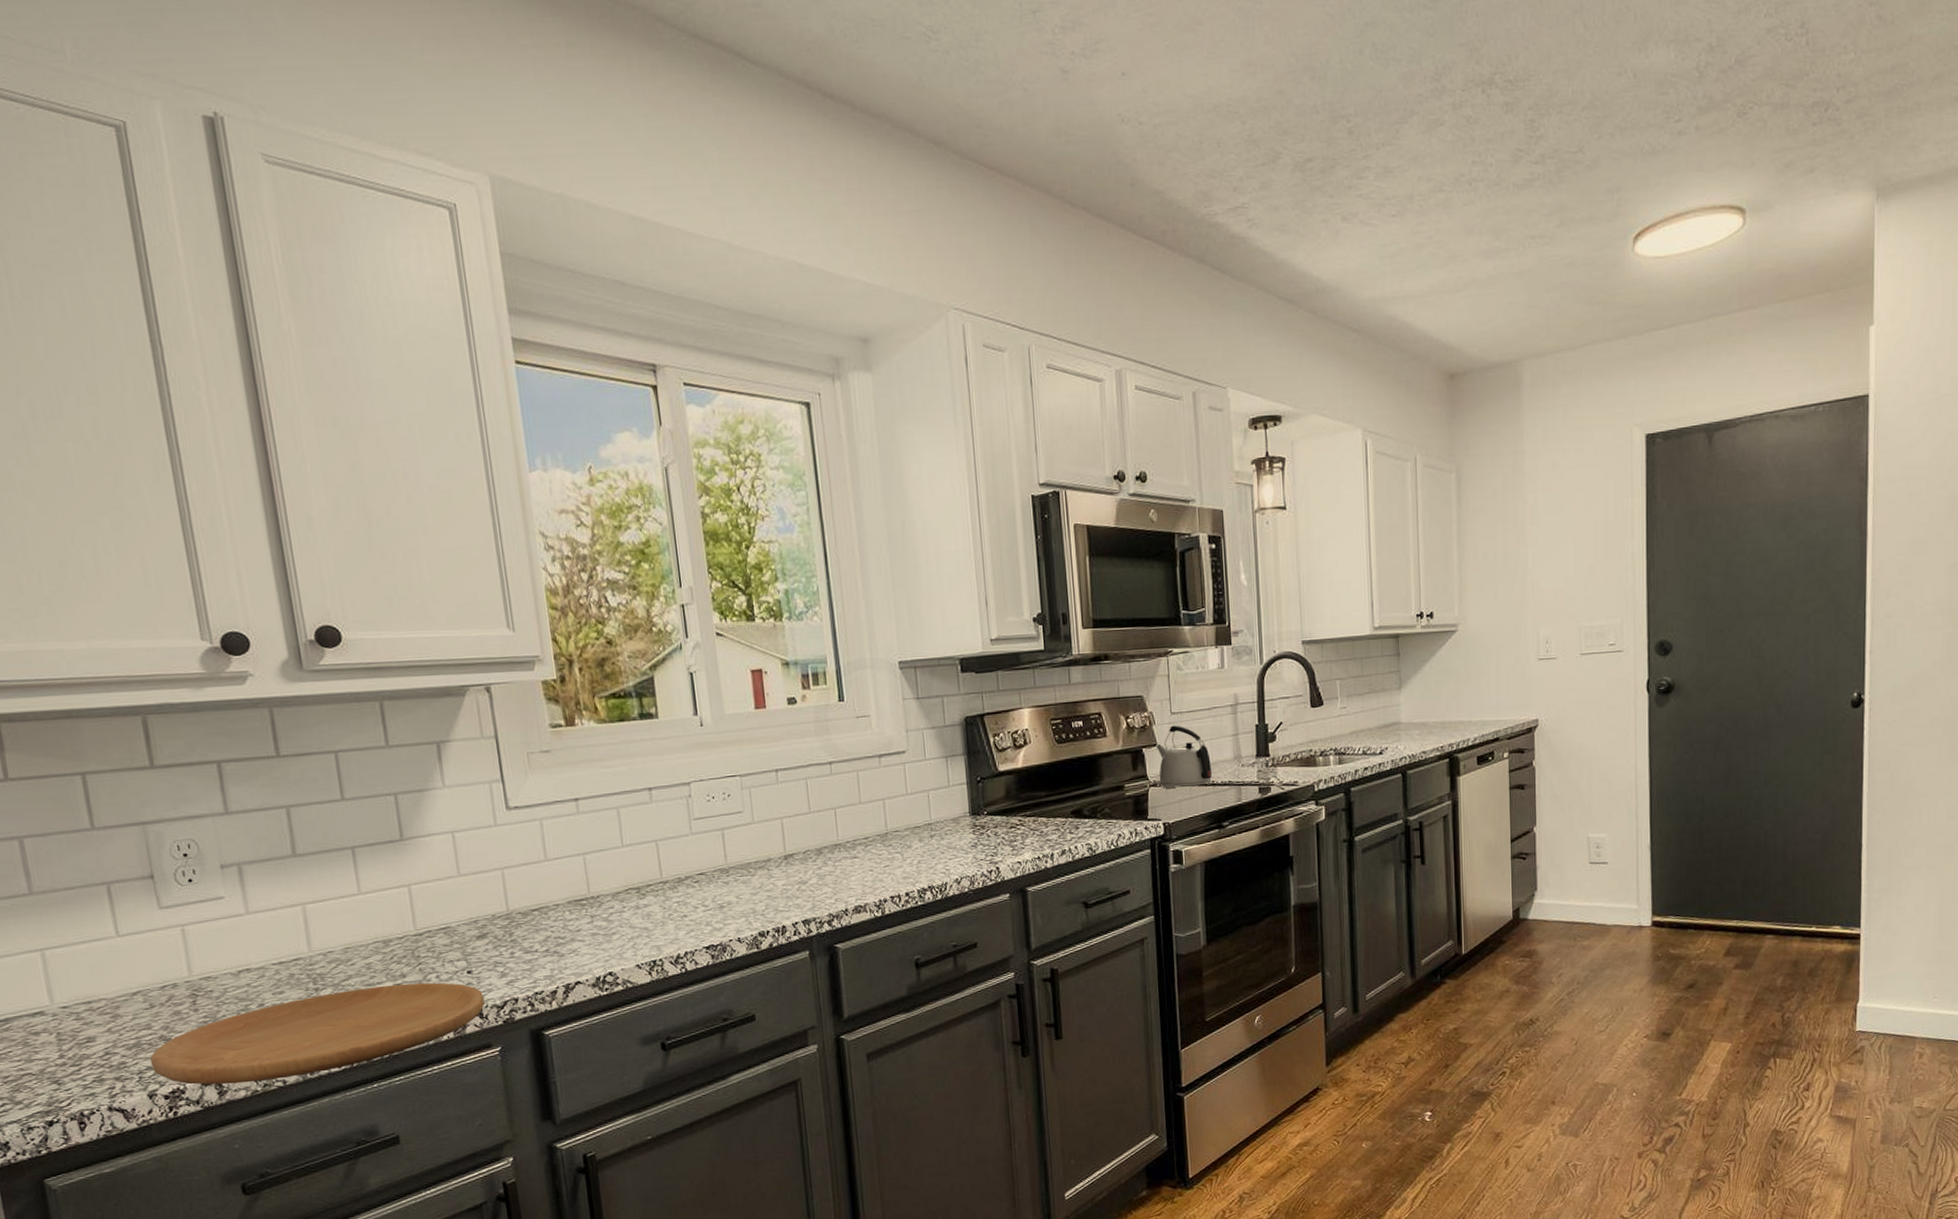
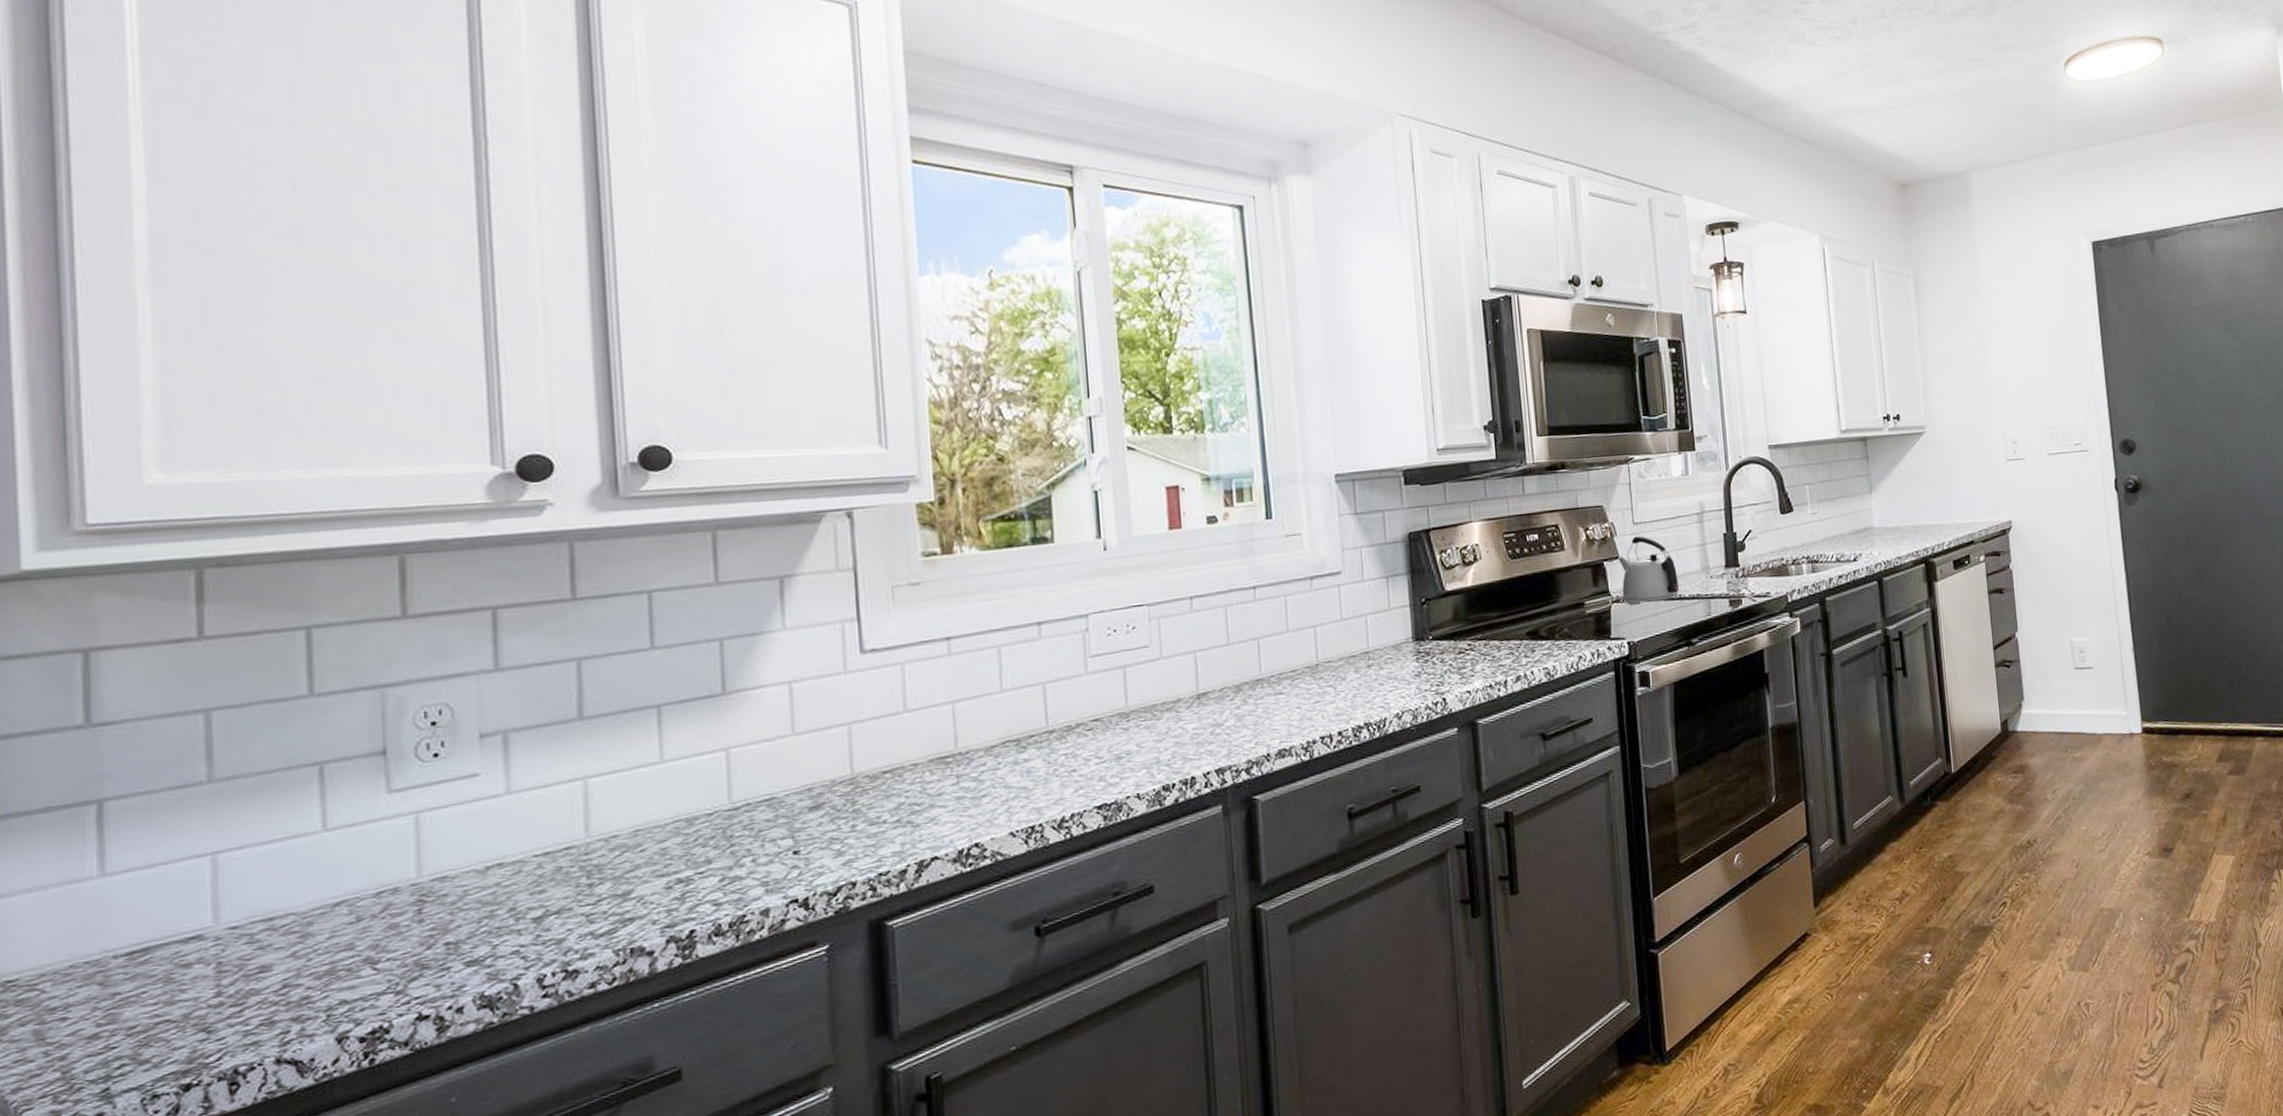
cutting board: present [150,982,485,1085] -> none [347,867,812,1021]

